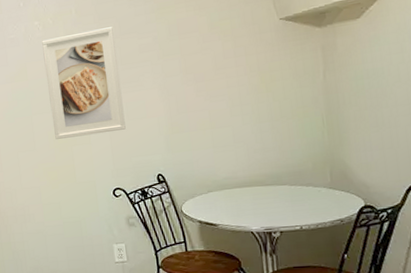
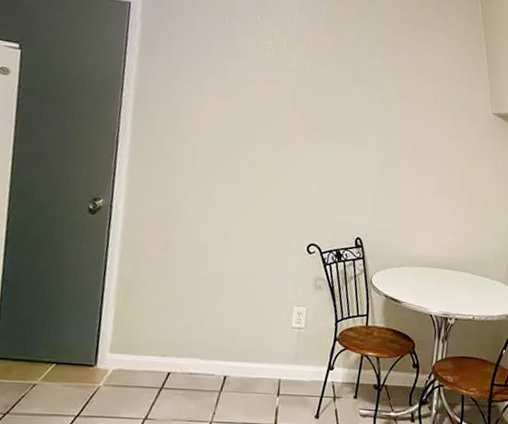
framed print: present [42,27,126,139] -> none [259,63,347,182]

